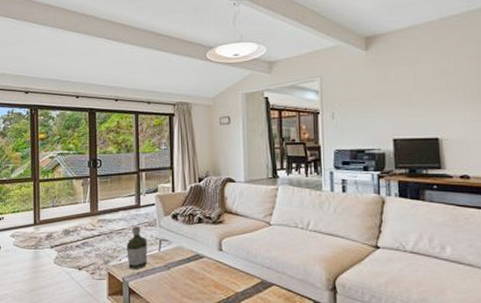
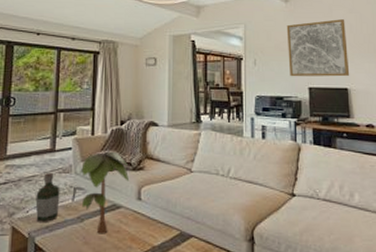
plant: none [164,206,211,281] -> present [80,151,130,234]
wall art: none [367,64,441,129] -> present [286,19,350,77]

